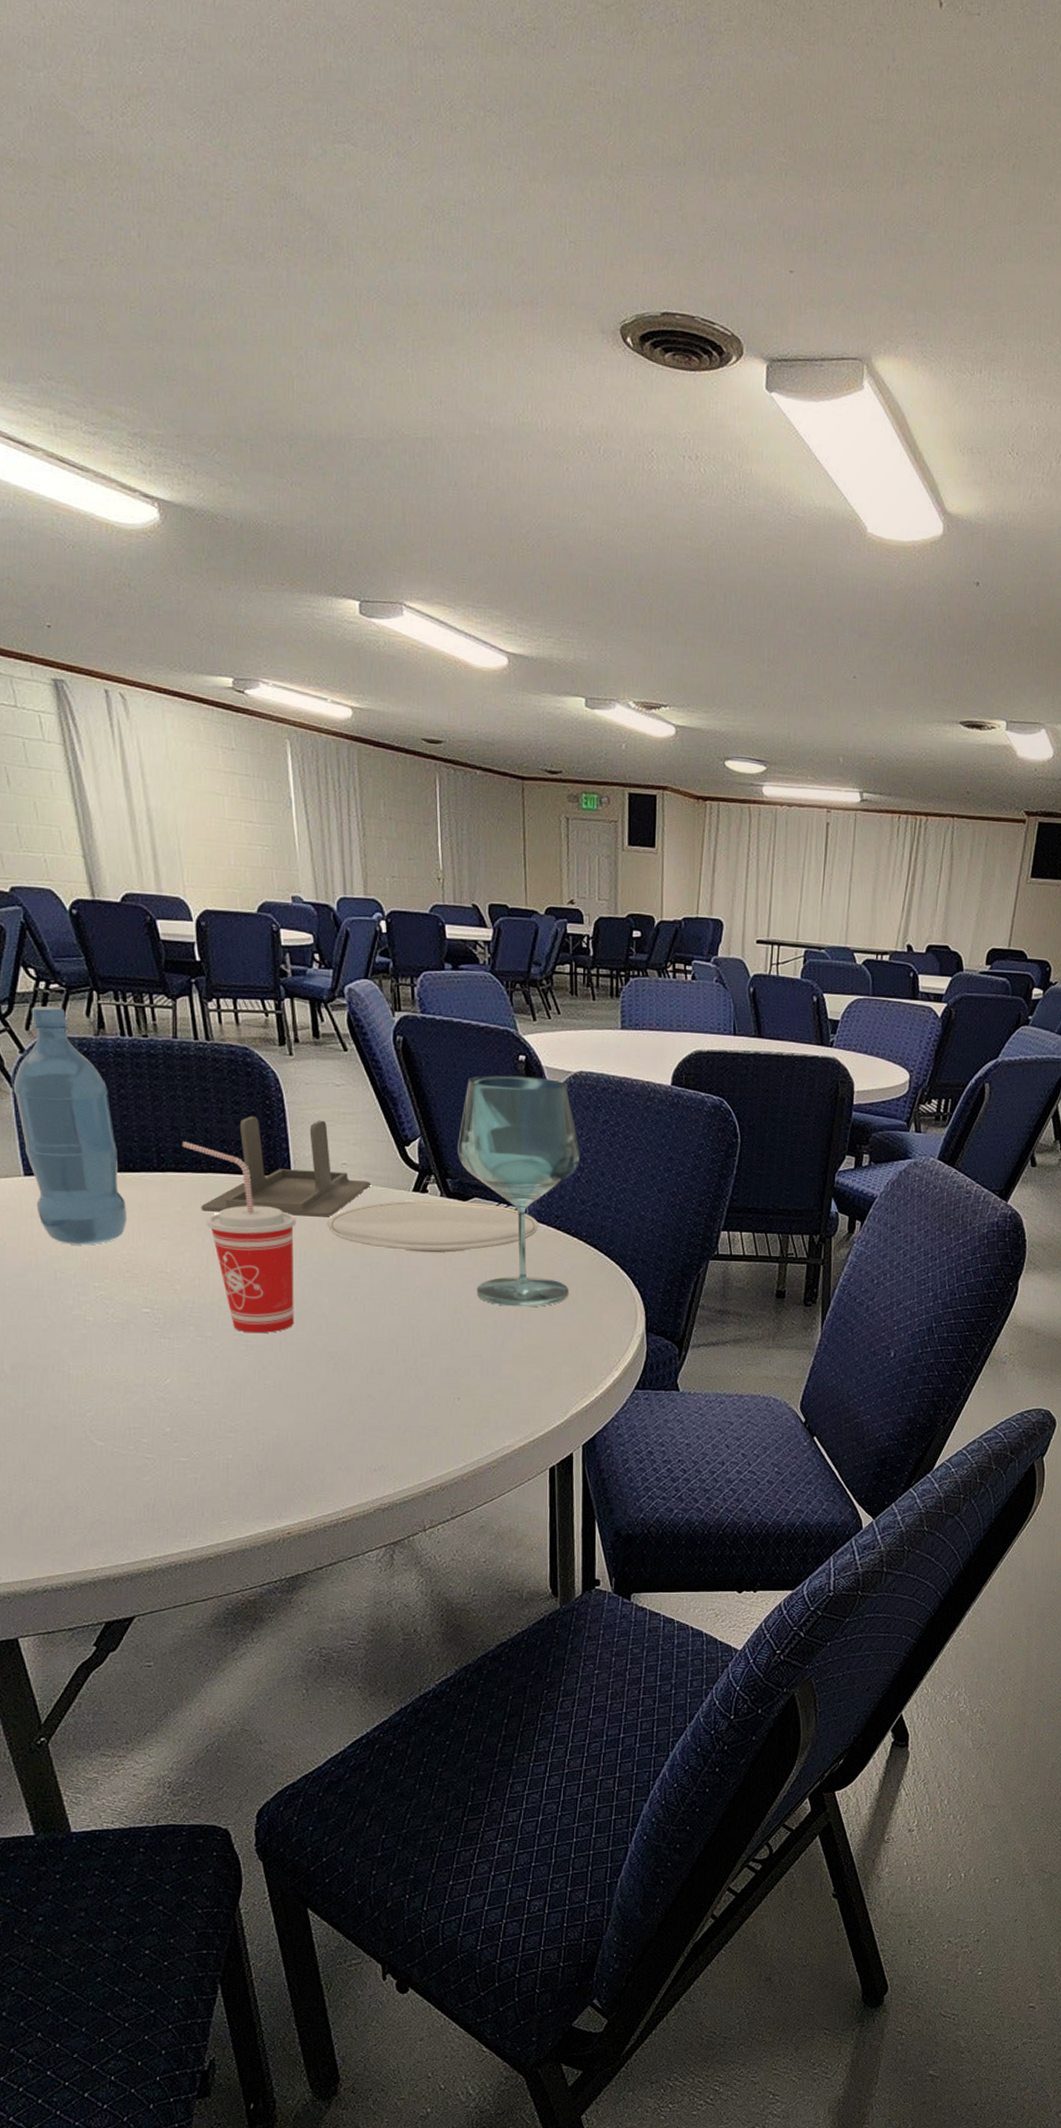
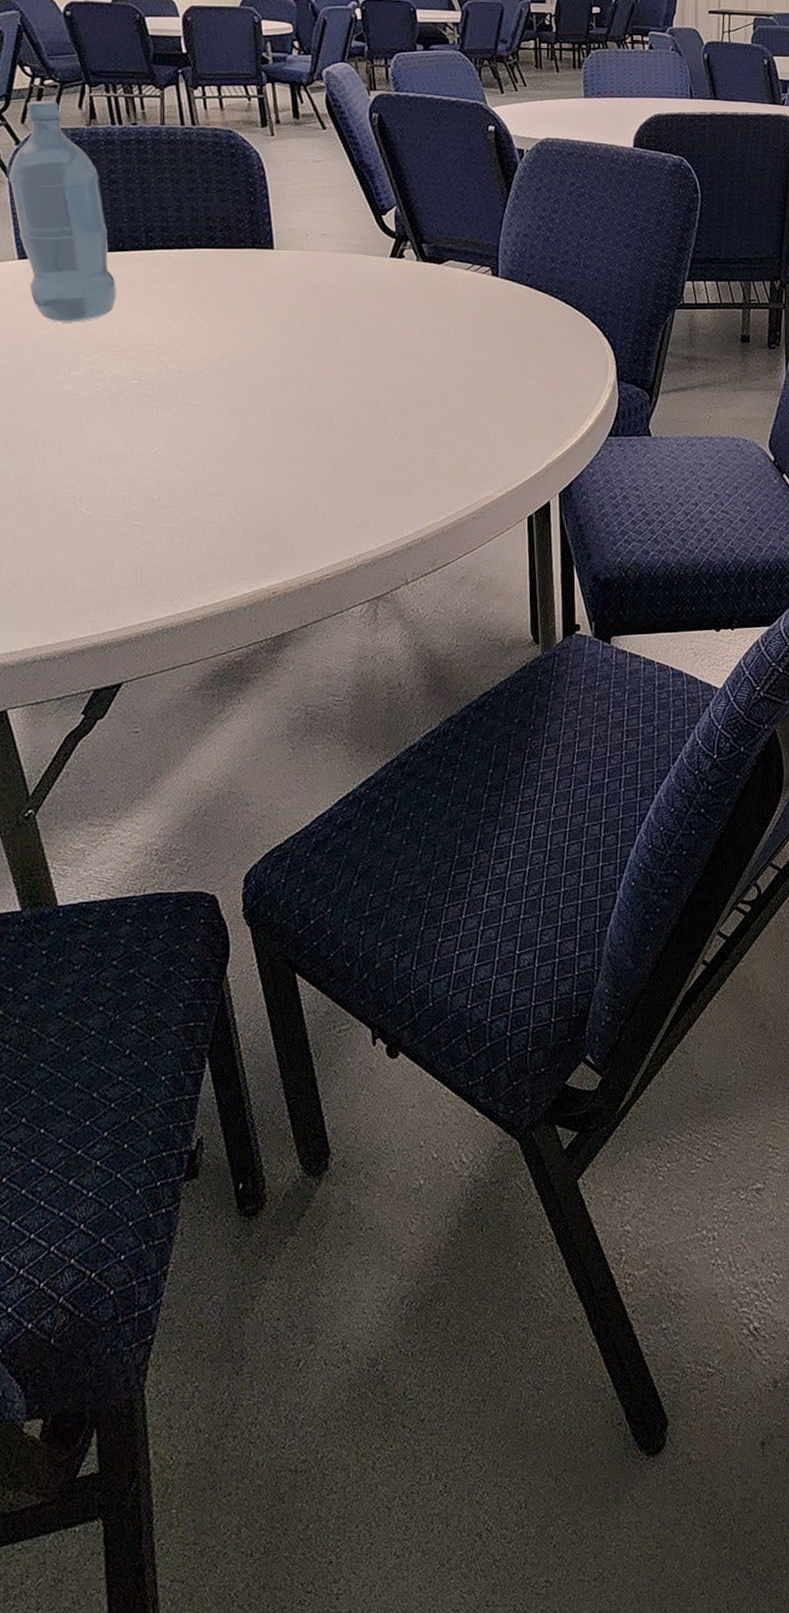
beverage cup: present [181,1141,296,1334] -> none [169,220,279,399]
napkin holder: present [201,1116,370,1217] -> none [187,193,349,285]
plate: present [327,1200,539,1253] -> none [308,264,511,315]
wine glass: present [458,1075,581,1307] -> none [432,145,550,362]

